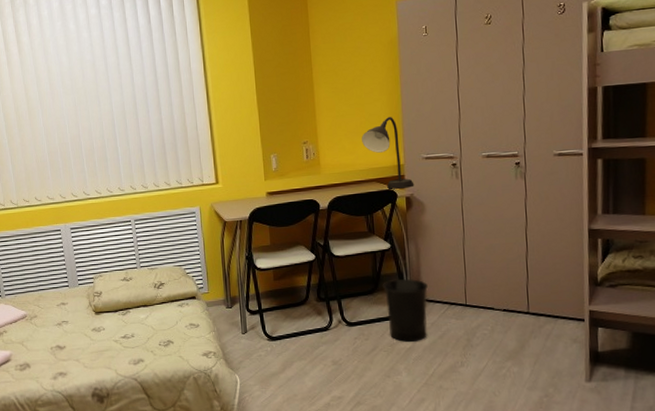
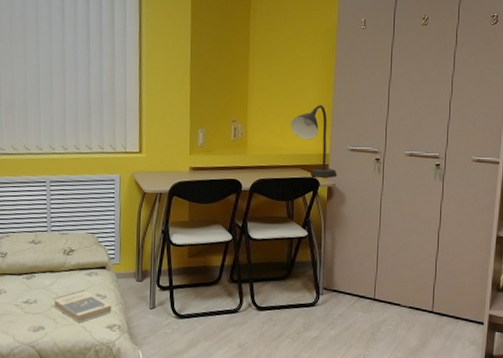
hardback book: none [148,321,206,353] -> present [52,290,112,323]
waste bin: present [383,278,428,342] -> none [296,267,340,331]

